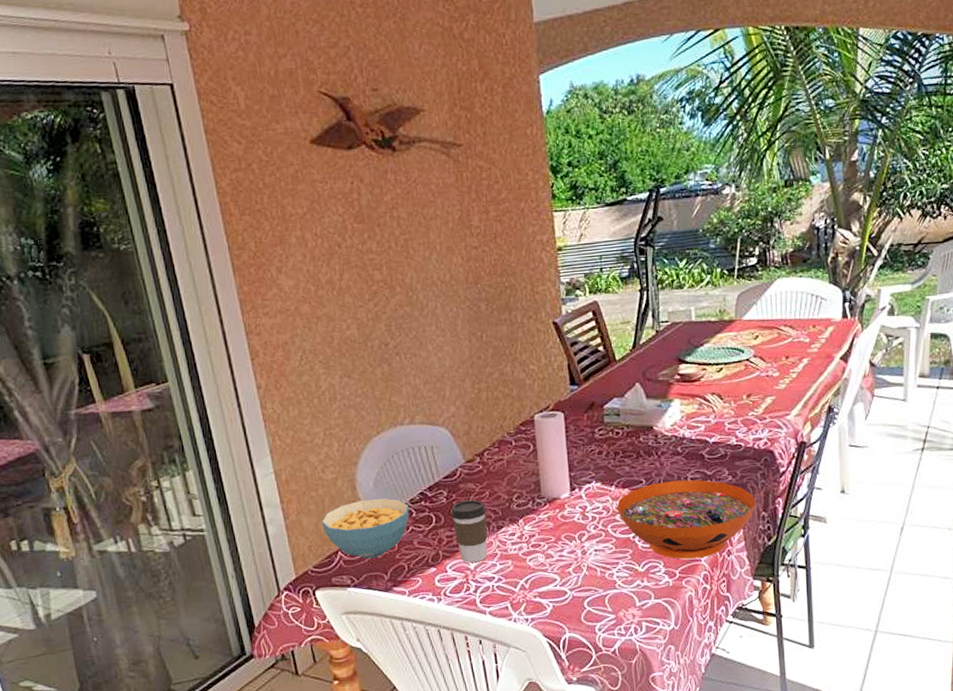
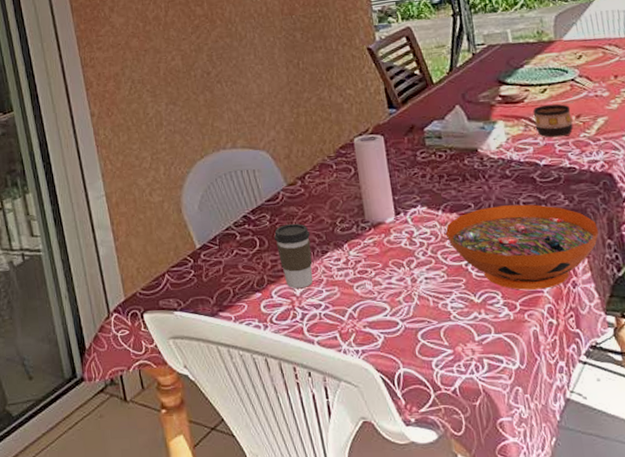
cereal bowl: present [321,498,410,559] -> none [149,220,234,282]
cup: none [708,383,743,416] -> present [532,104,574,138]

